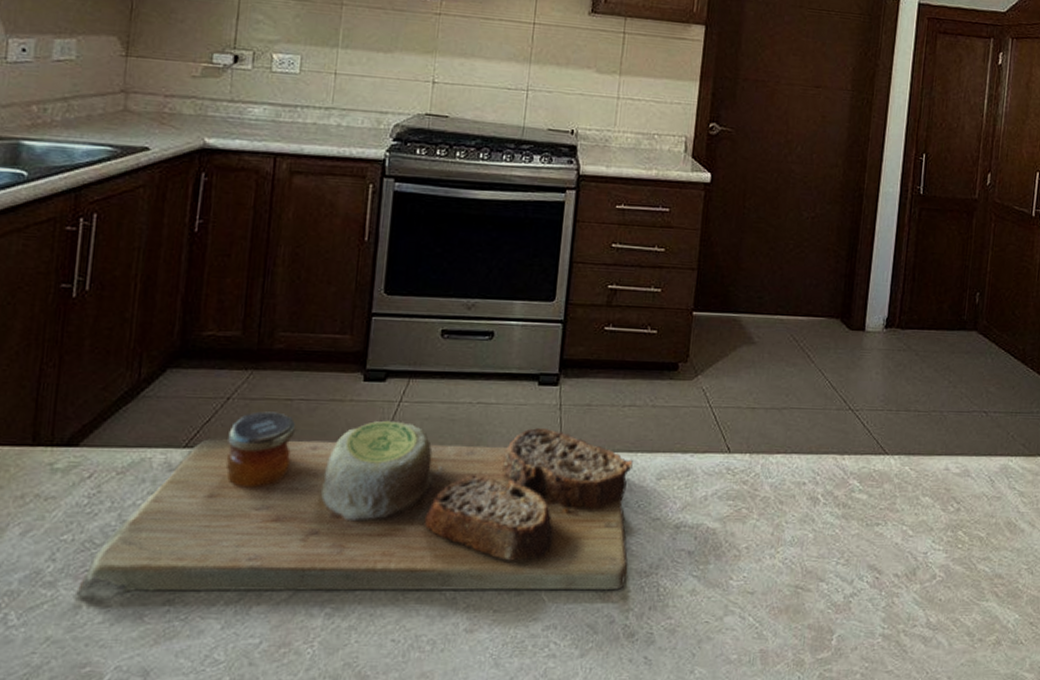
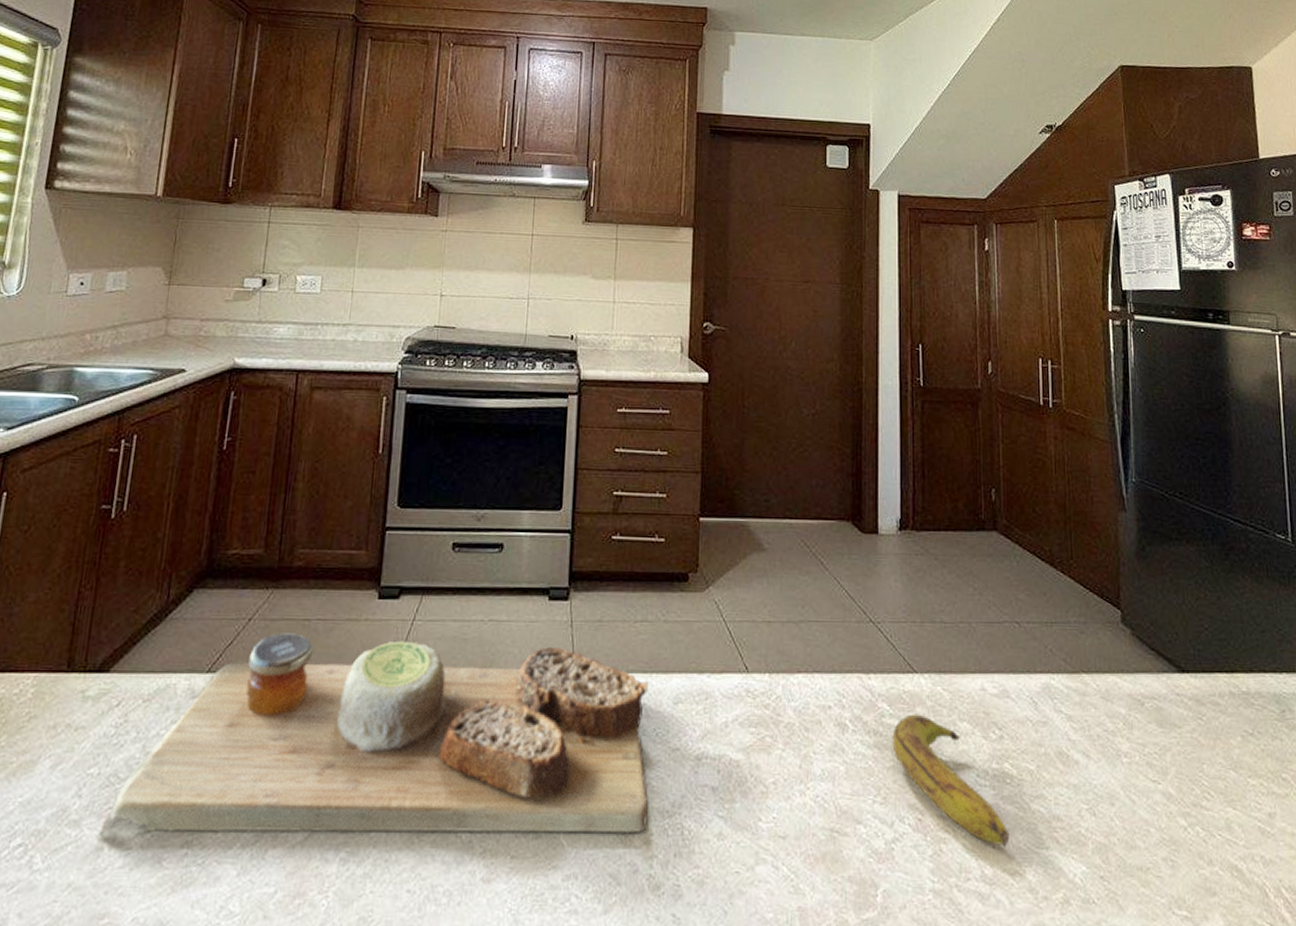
banana: none [858,489,956,600] -> present [892,714,1010,847]

